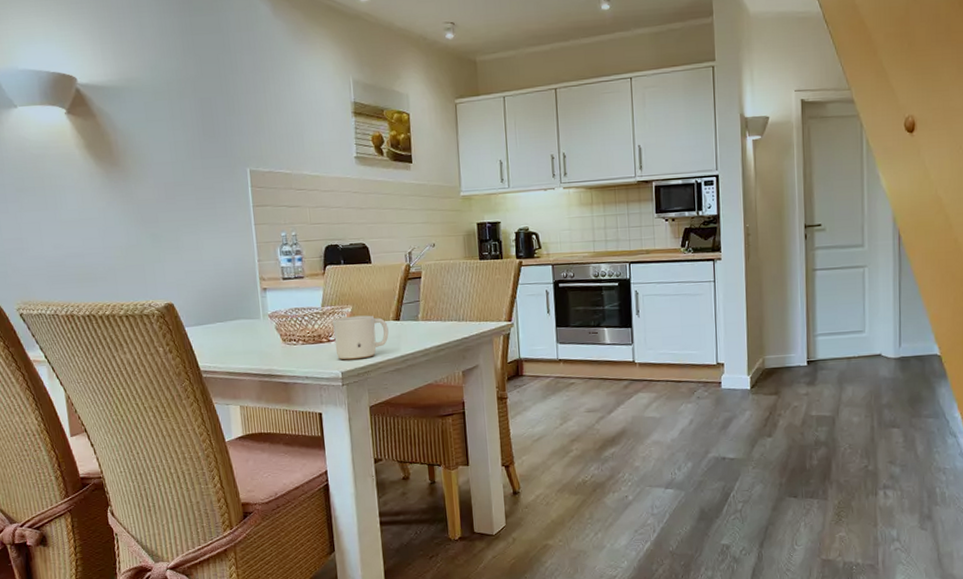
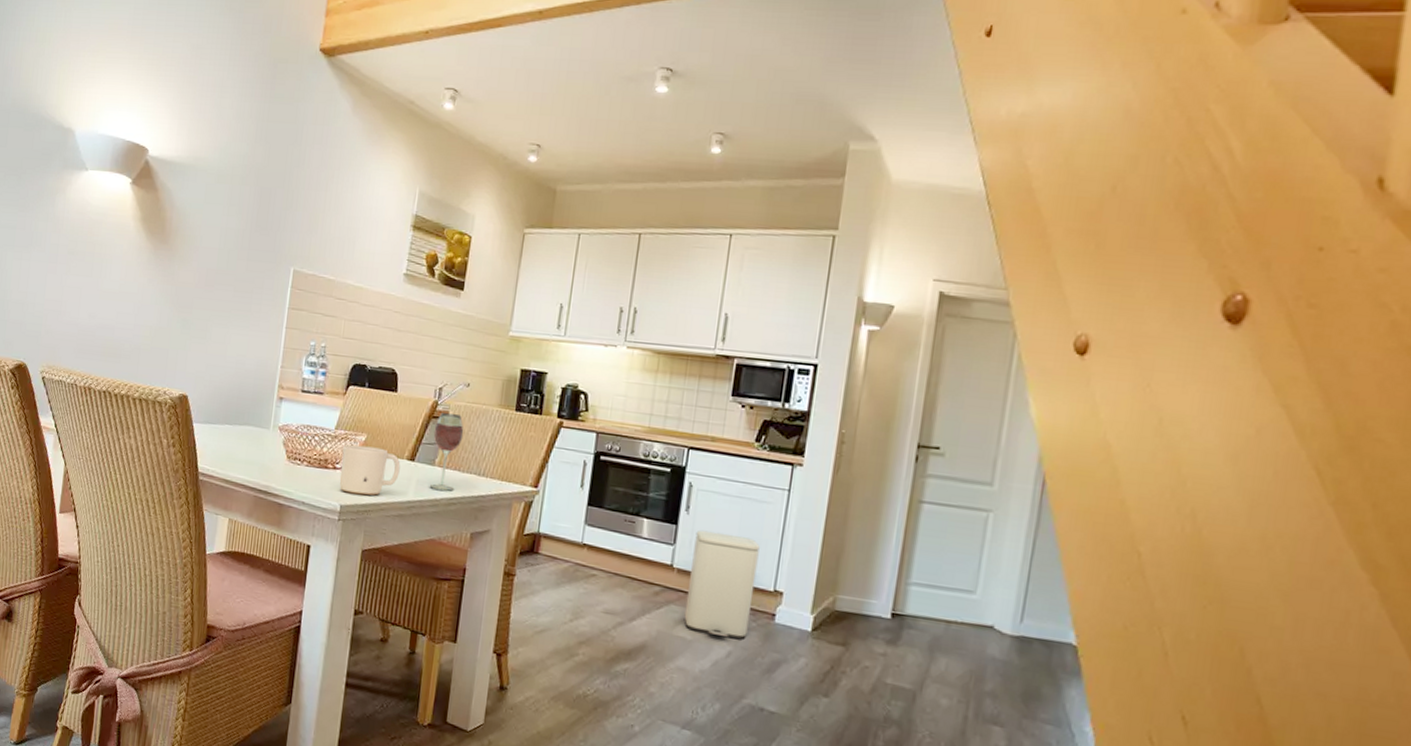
wineglass: none [411,272,439,341] -> present [429,413,464,491]
pedal bin: none [648,326,702,410] -> present [684,530,760,640]

